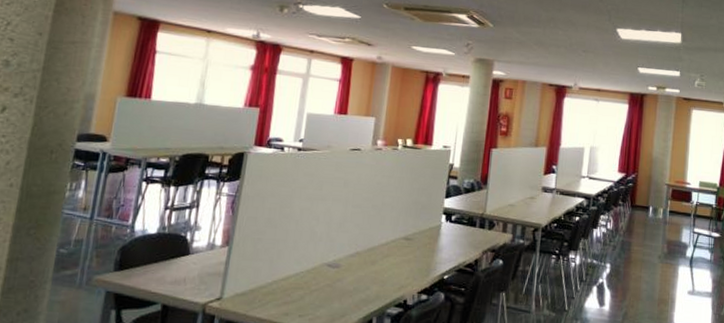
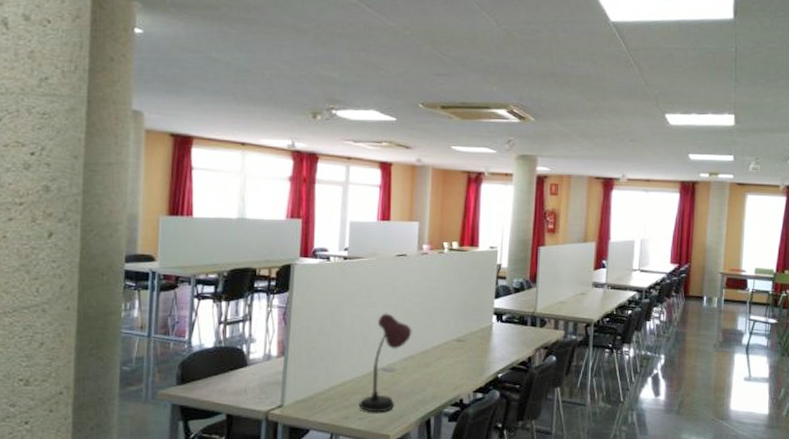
desk lamp: none [300,207,361,310] -> present [359,313,412,413]

